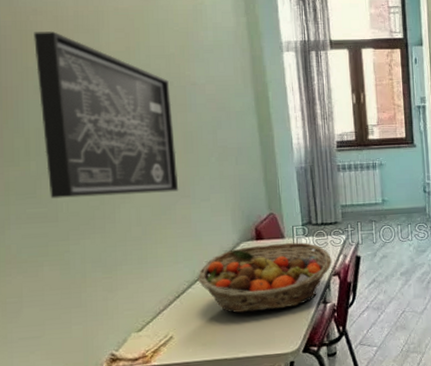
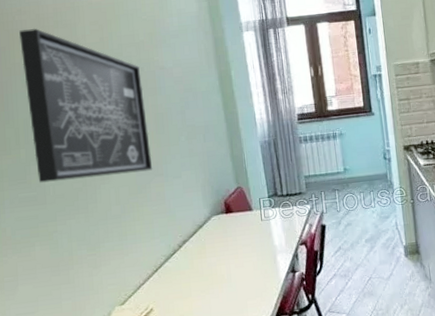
fruit basket: present [198,242,332,313] -> none [173,213,298,285]

